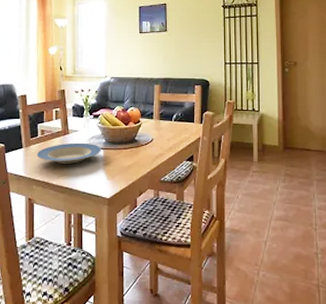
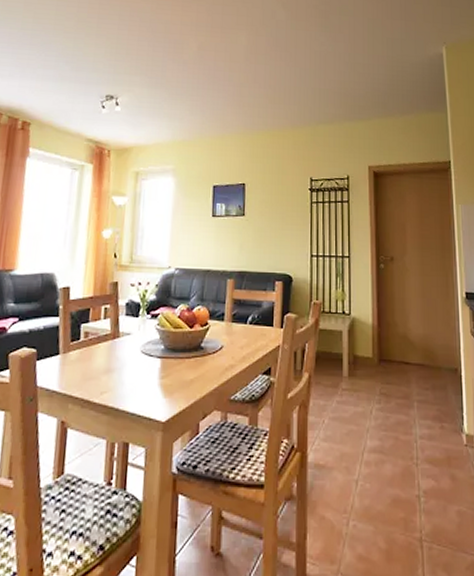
plate: present [36,142,101,164] -> none [76,349,158,376]

